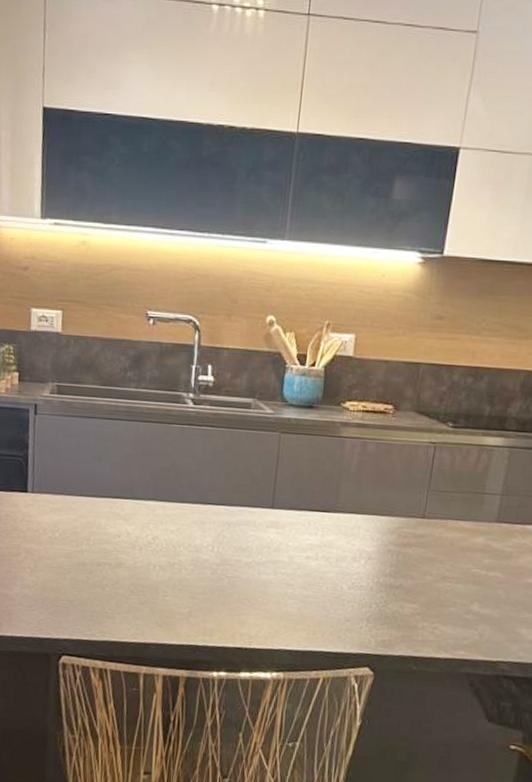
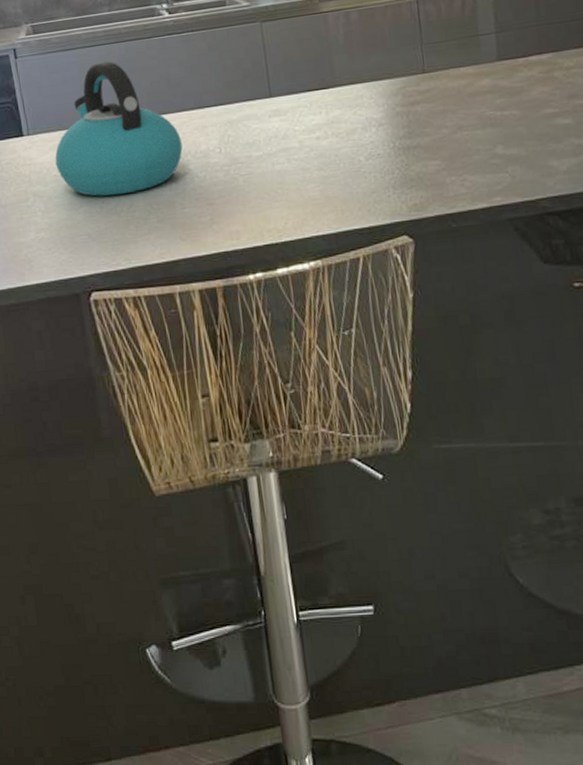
kettle: none [53,437,178,571] -> present [55,61,183,197]

